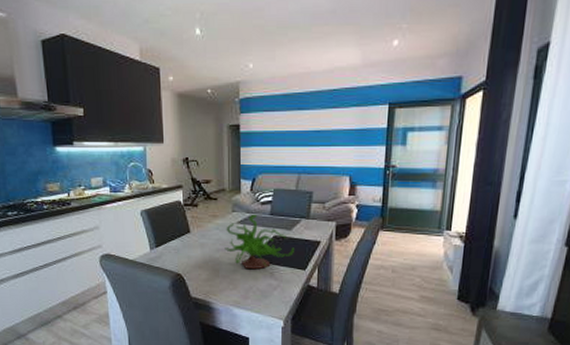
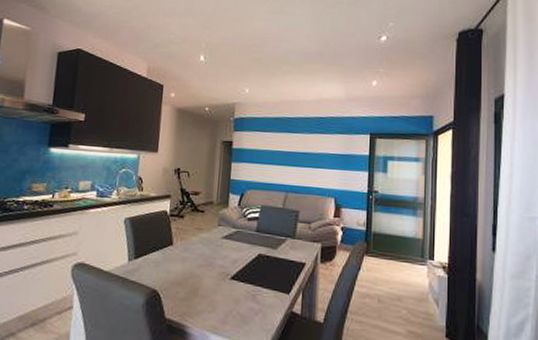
plant: present [224,214,294,270] -> none [207,229,279,291]

